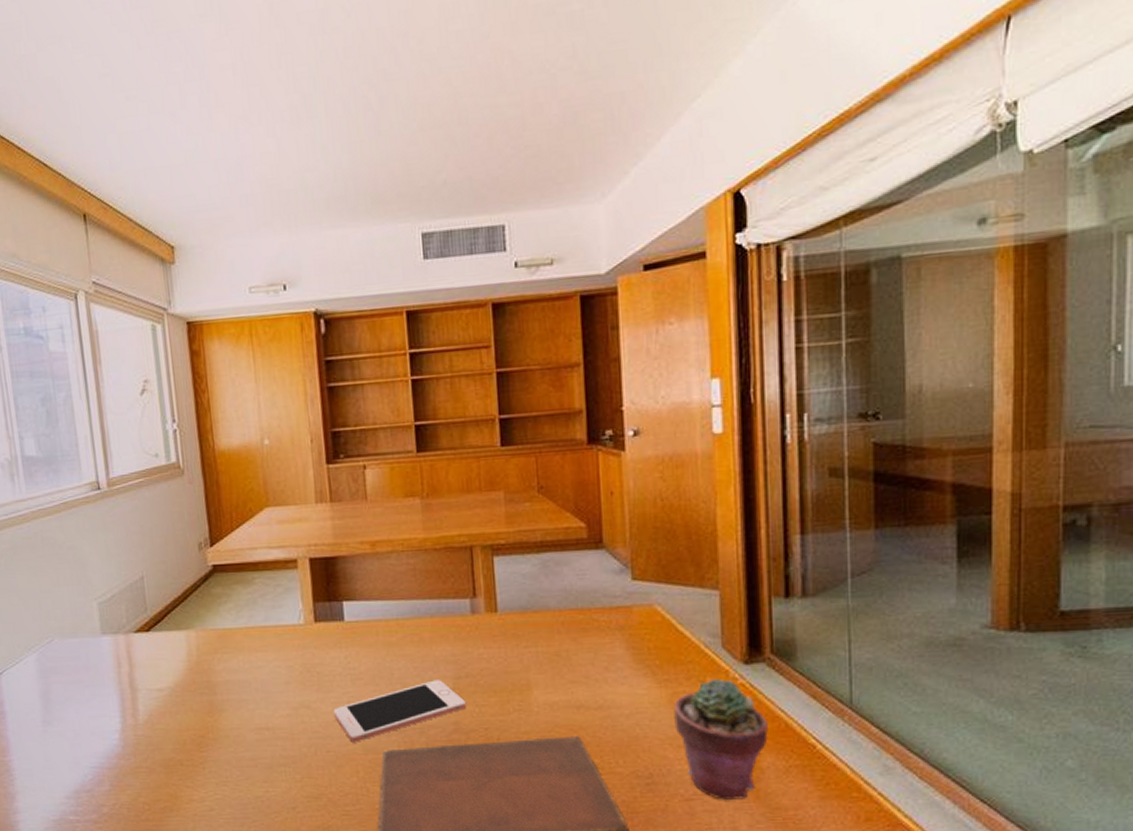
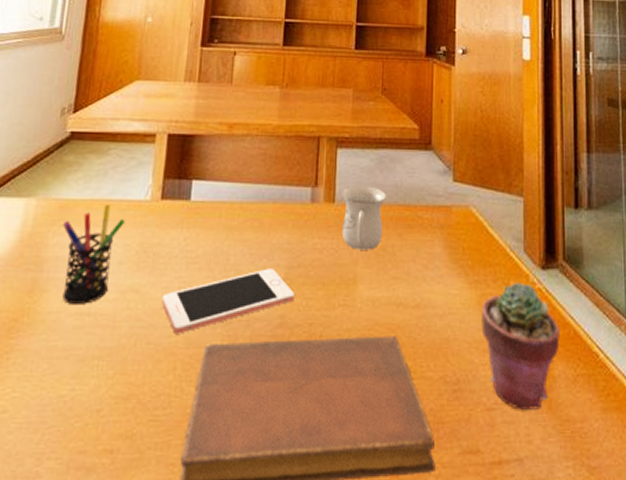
pen holder: none [225,630,284,721] -> present [62,204,125,304]
mug: none [504,592,555,657] -> present [341,186,386,250]

